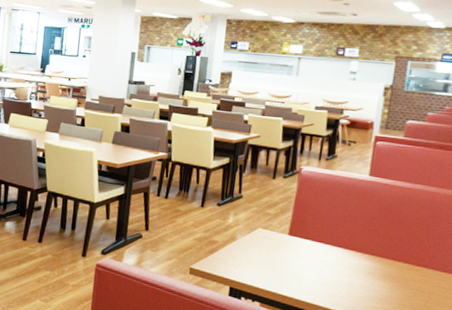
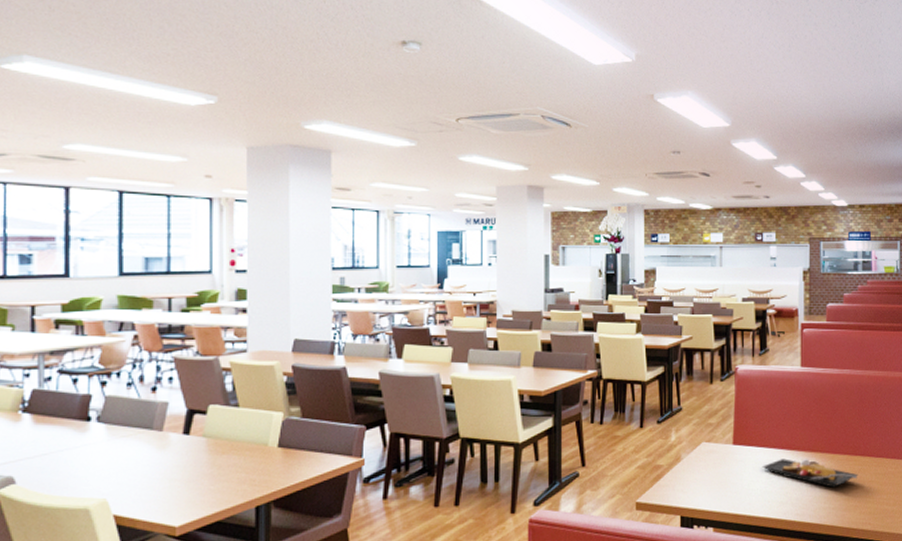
plate: none [315,255,418,291] -> present [762,458,858,488]

